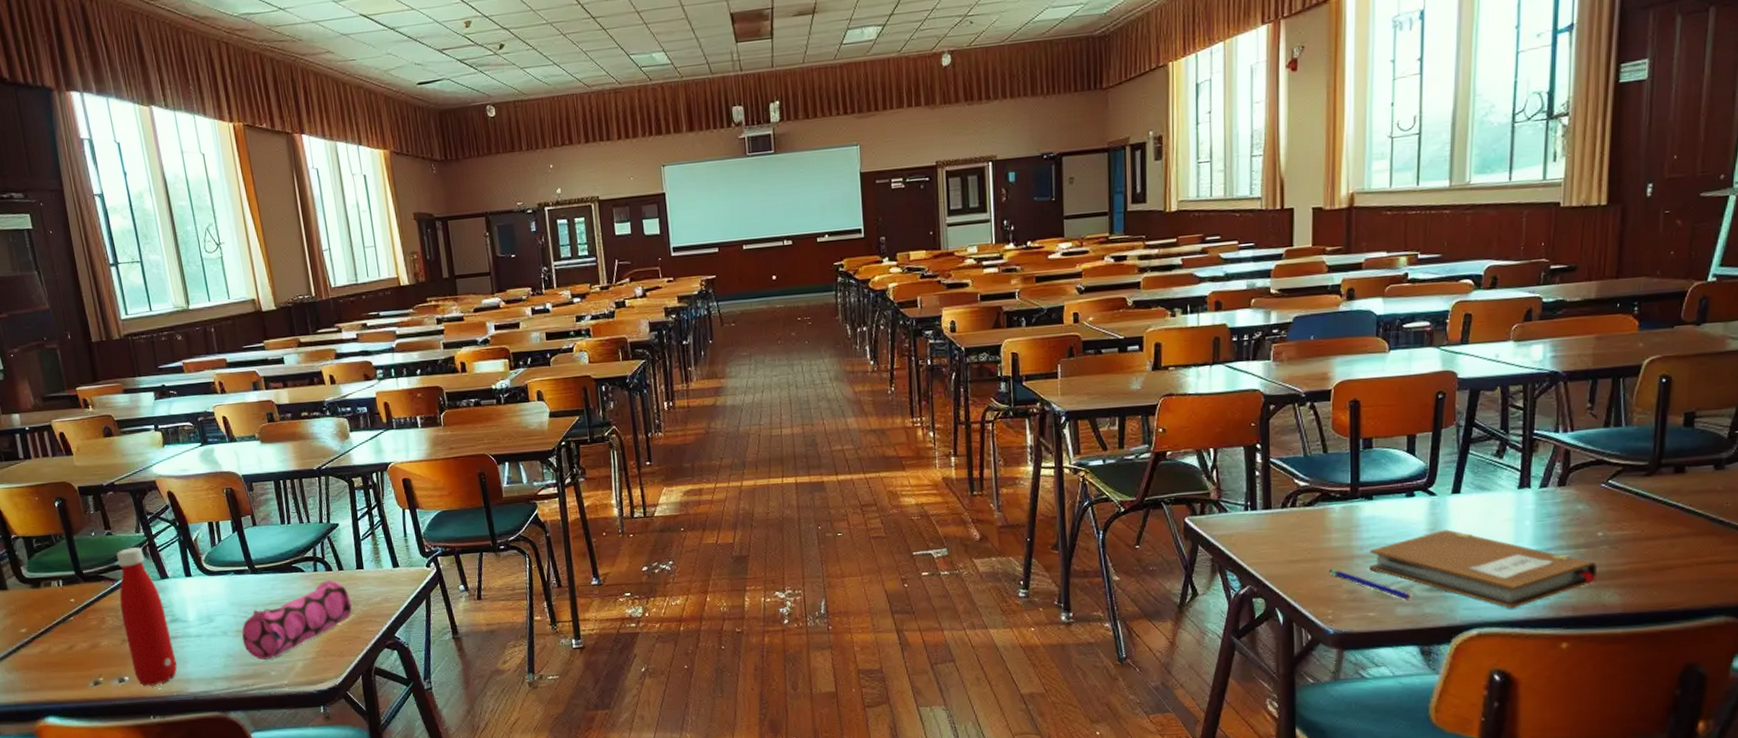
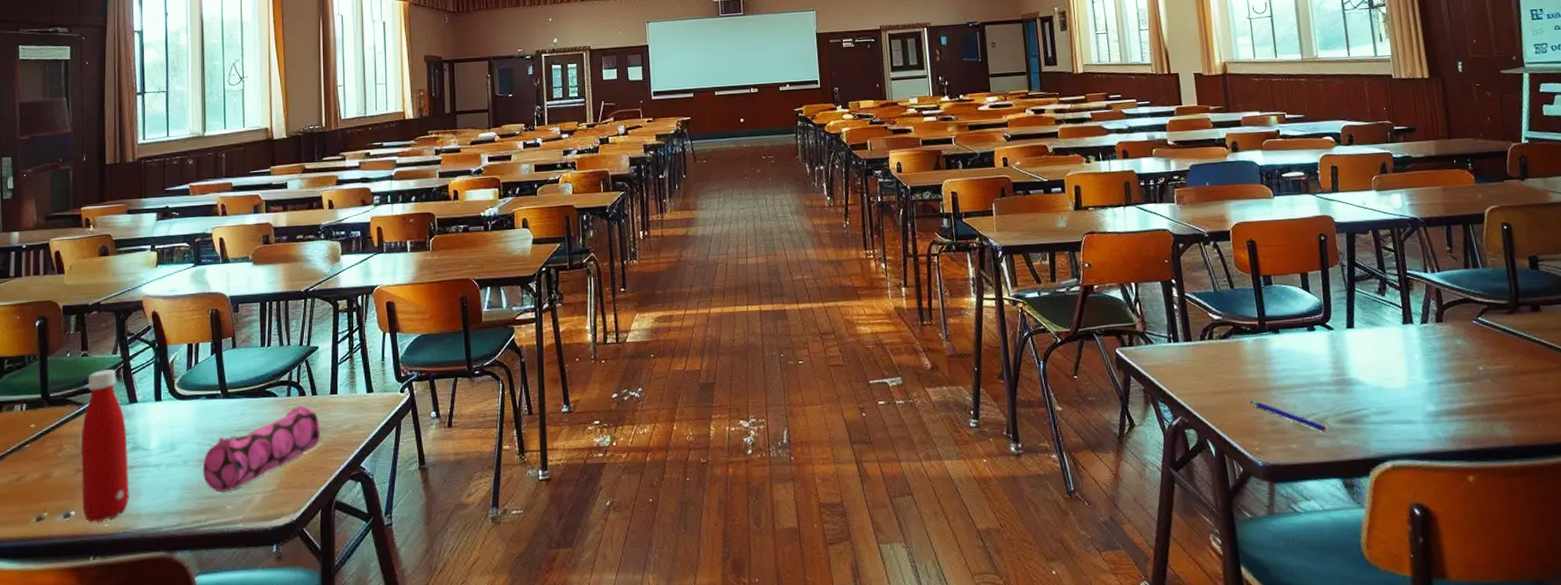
notebook: present [1369,529,1597,609] -> none [1284,362,1487,441]

